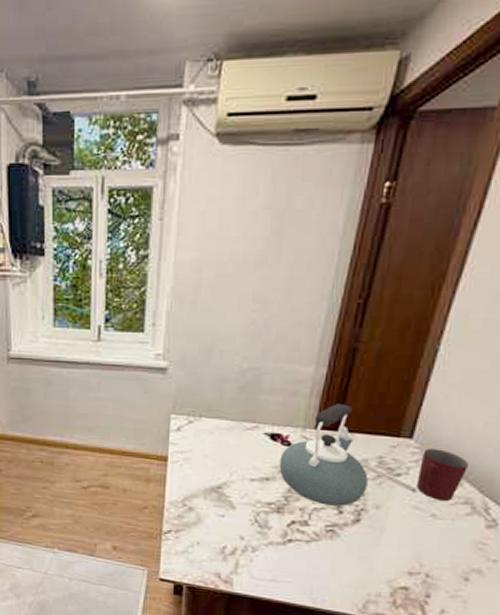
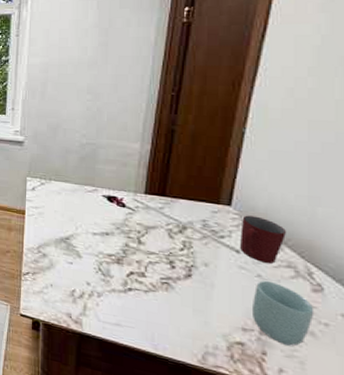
kettle: present [279,404,368,506] -> none [116,174,195,262]
cup: none [420,519,486,586] -> present [253,280,314,347]

